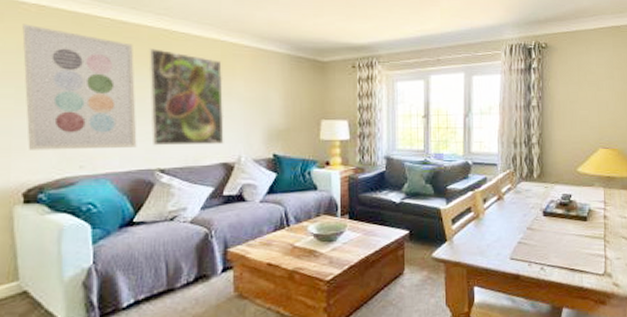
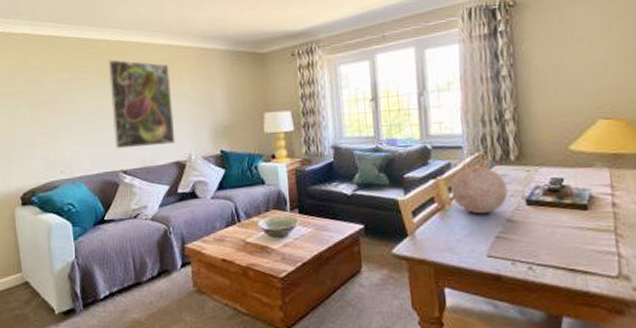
wall art: present [22,23,137,150] -> none [13,51,103,159]
decorative ball: none [485,181,529,223] -> present [451,166,508,215]

